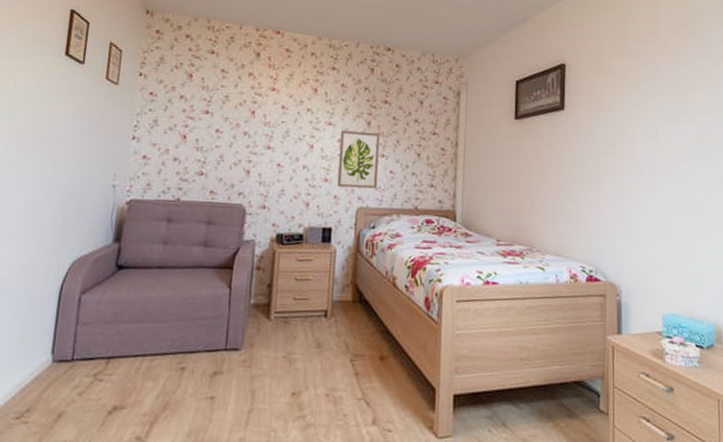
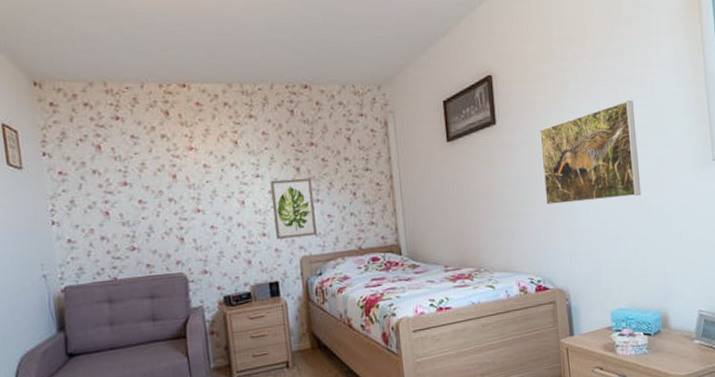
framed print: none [605,106,704,201] -> present [540,100,641,206]

